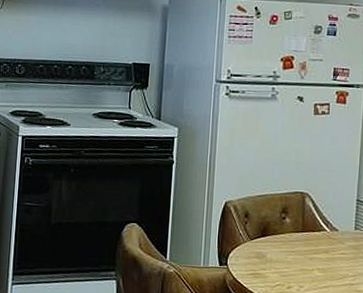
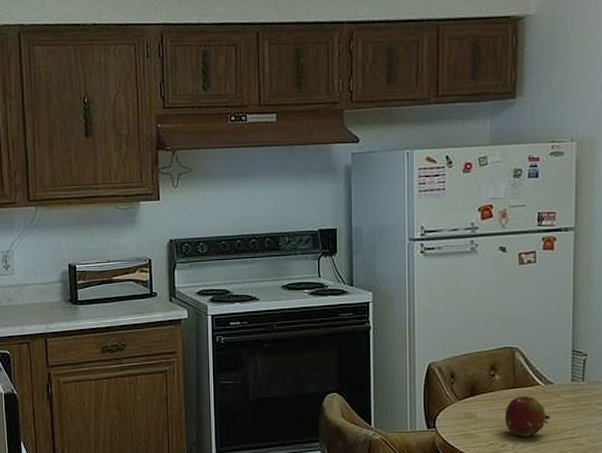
fruit: none [291,240,334,281] -> present [504,396,550,438]

